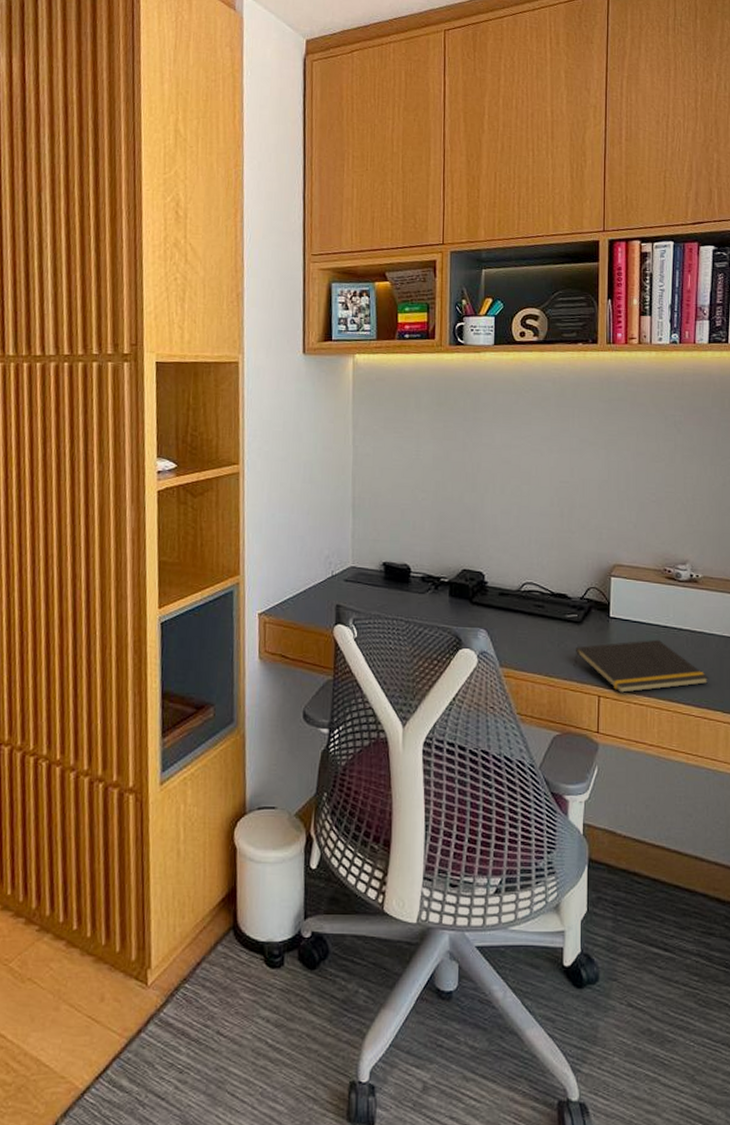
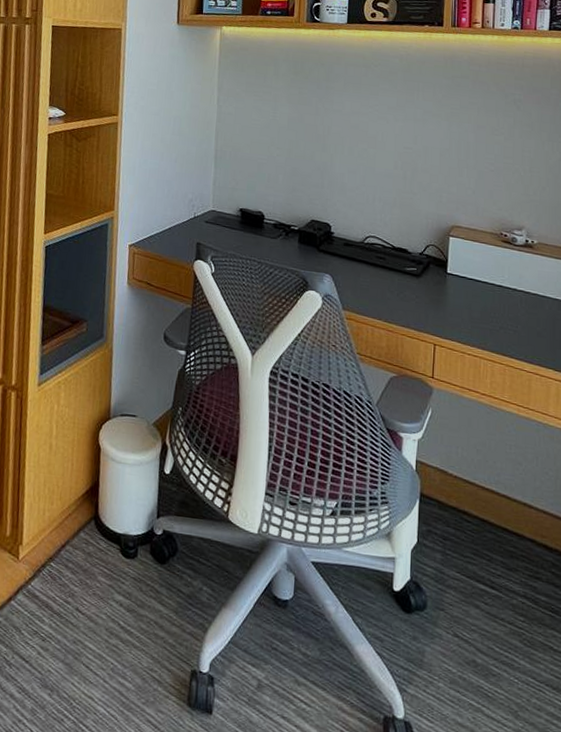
notepad: present [573,639,709,693] -> none [411,297,541,344]

